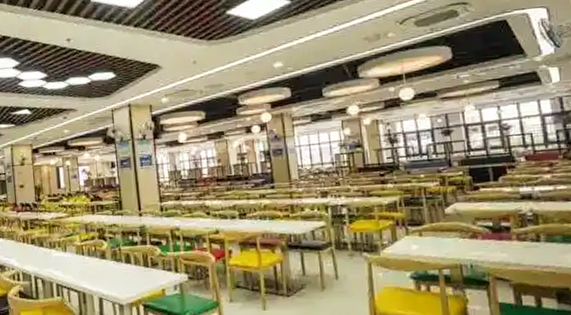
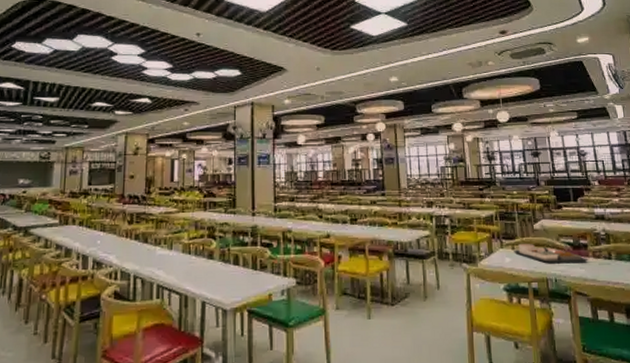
food tray: none [421,228,512,250] -> present [514,243,589,264]

